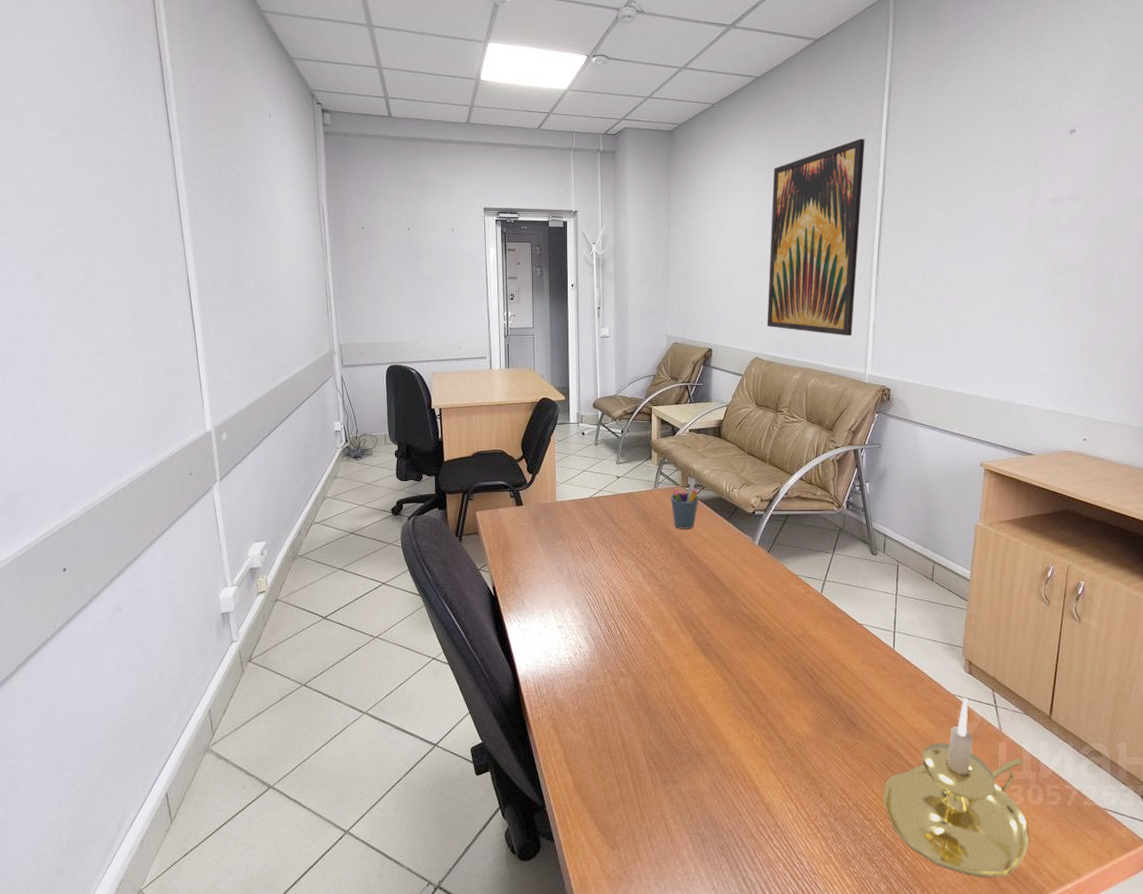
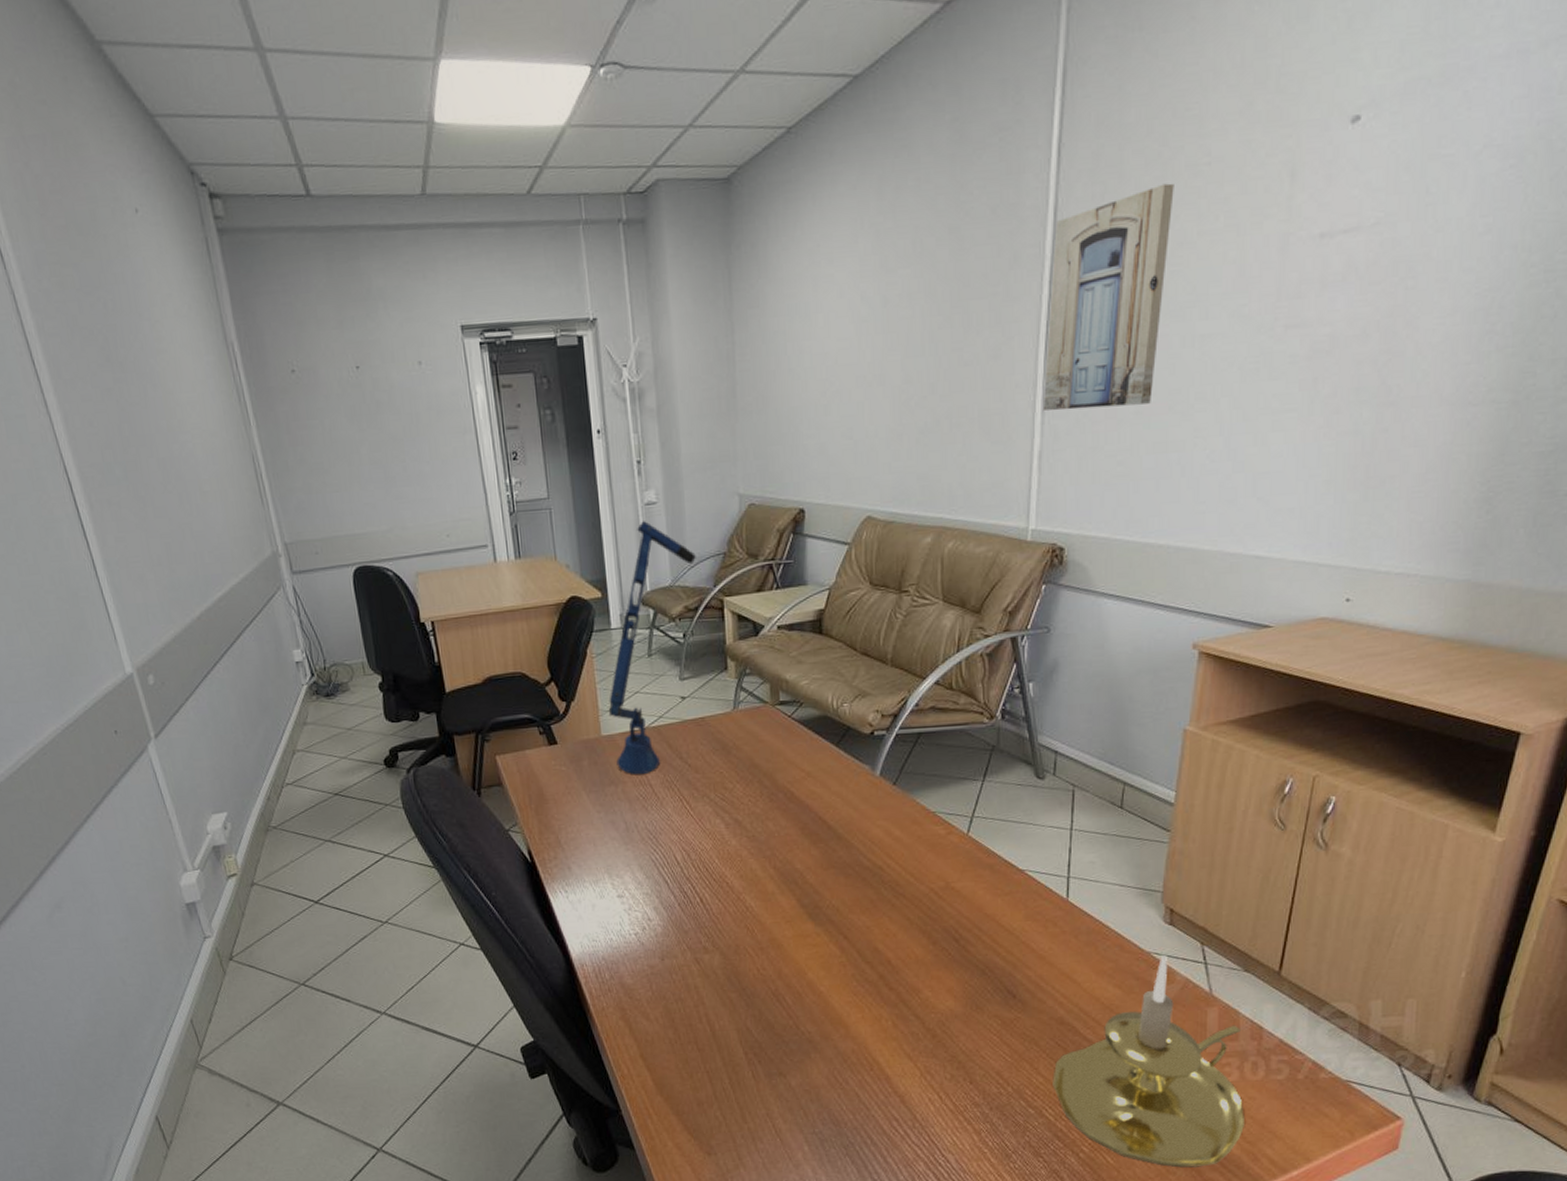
desk lamp: none [563,349,634,533] -> present [608,521,696,775]
pen holder: present [670,478,699,529] -> none [756,692,796,762]
wall art: present [767,138,865,337] -> none [882,162,1026,476]
wall art: none [876,159,960,297] -> present [1042,183,1174,411]

